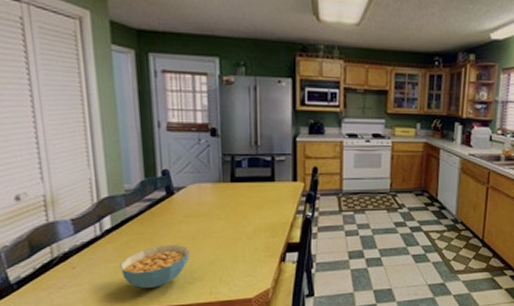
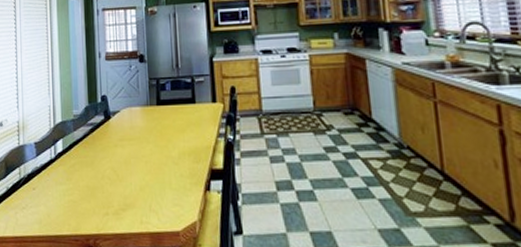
cereal bowl: present [120,245,189,288] -> none [68,169,123,213]

